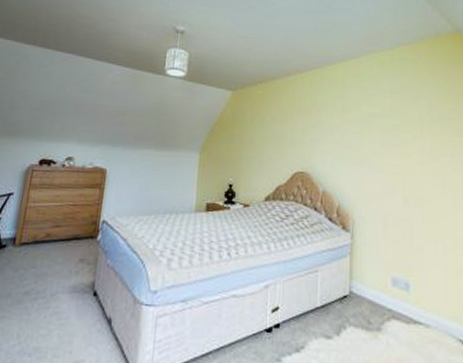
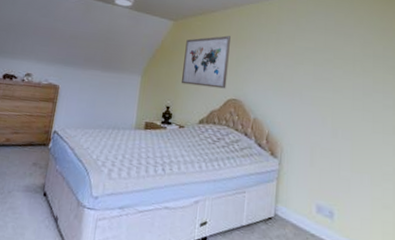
wall art: none [243,104,294,162] -> present [181,35,231,89]

